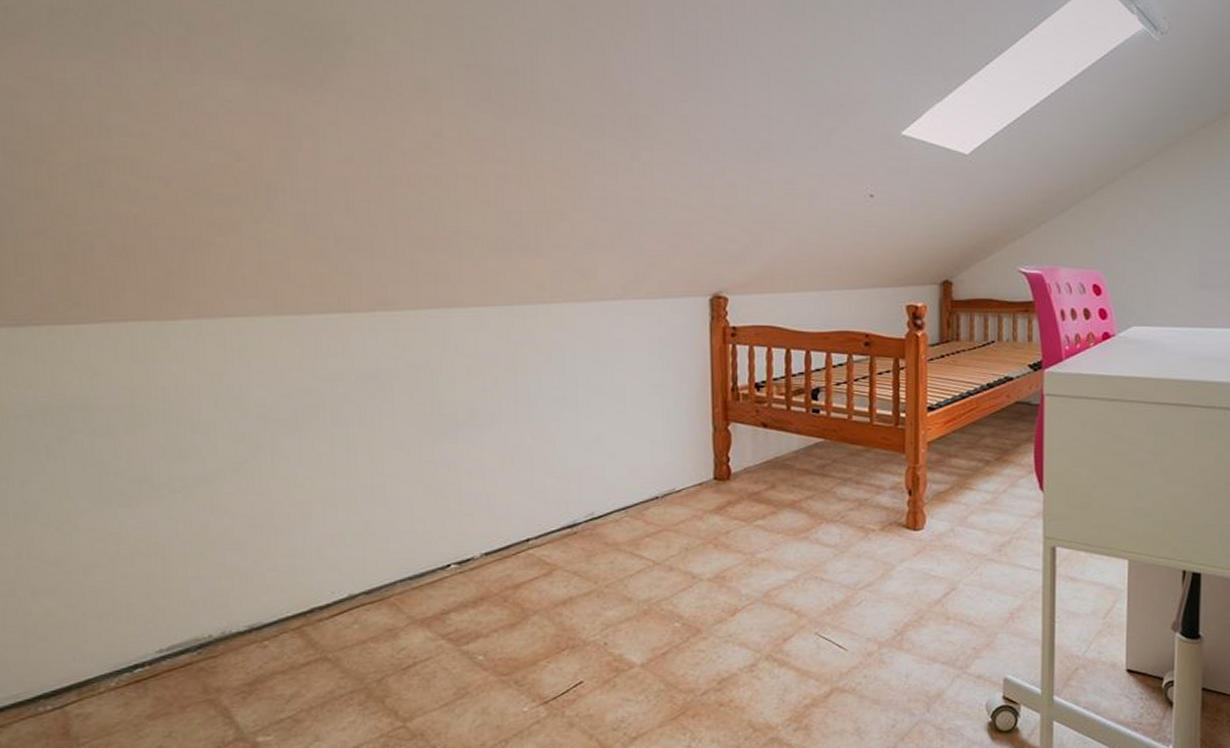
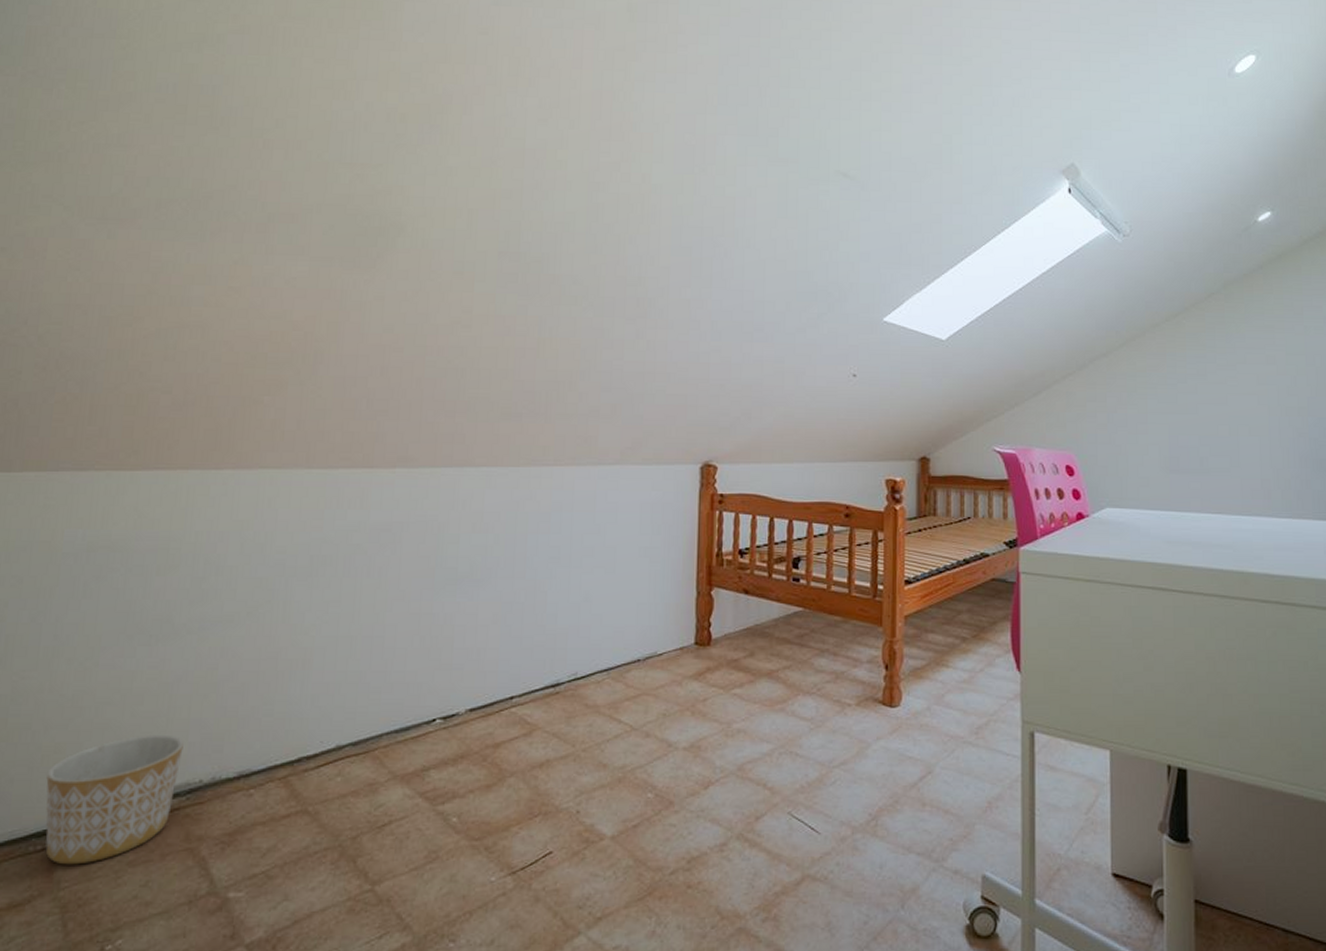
planter: none [43,593,186,722] -> present [45,734,184,865]

